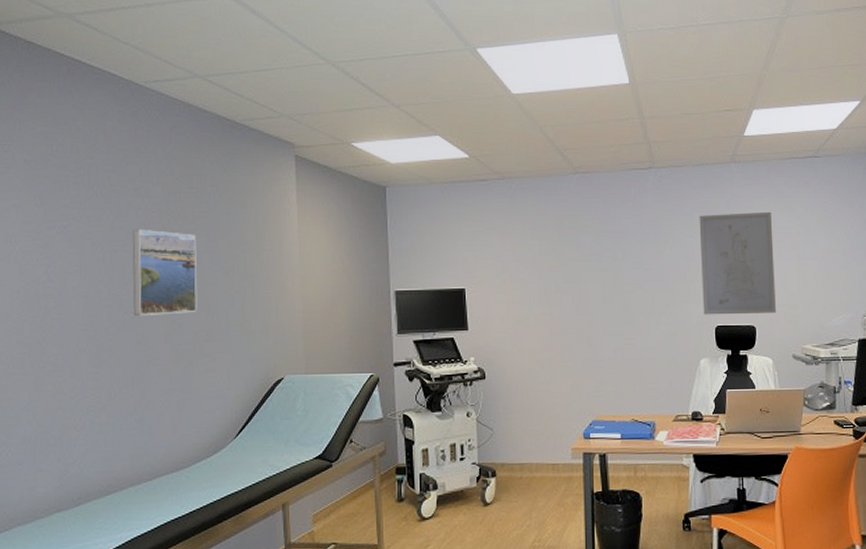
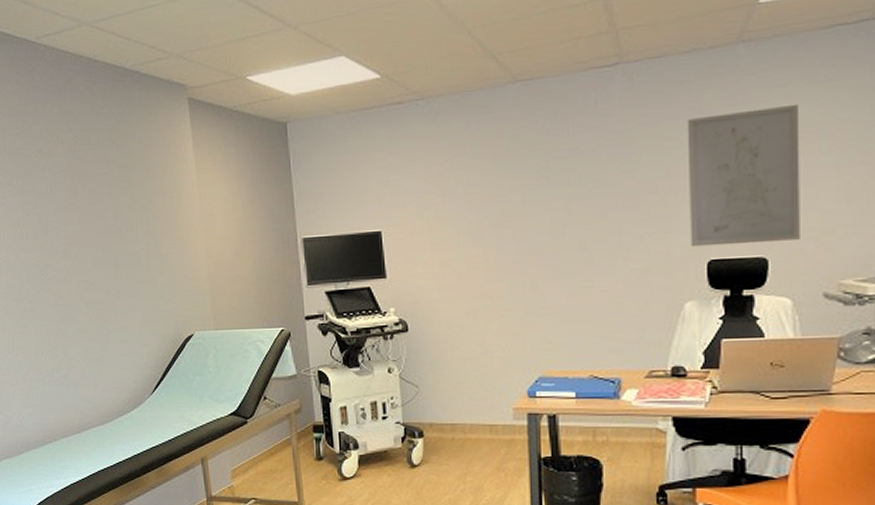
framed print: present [132,229,197,317] -> none [40,190,106,278]

